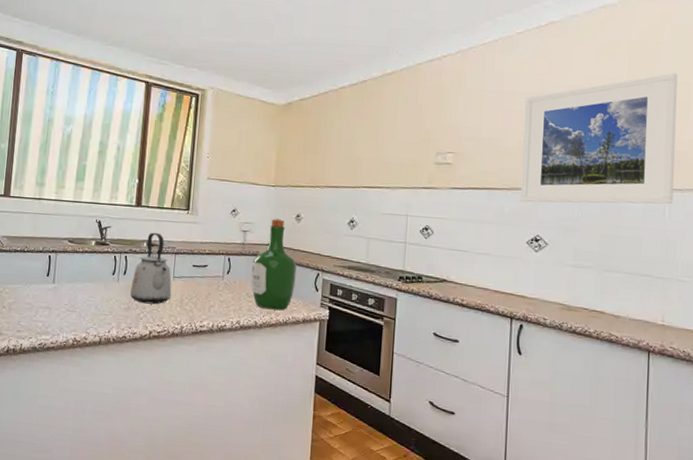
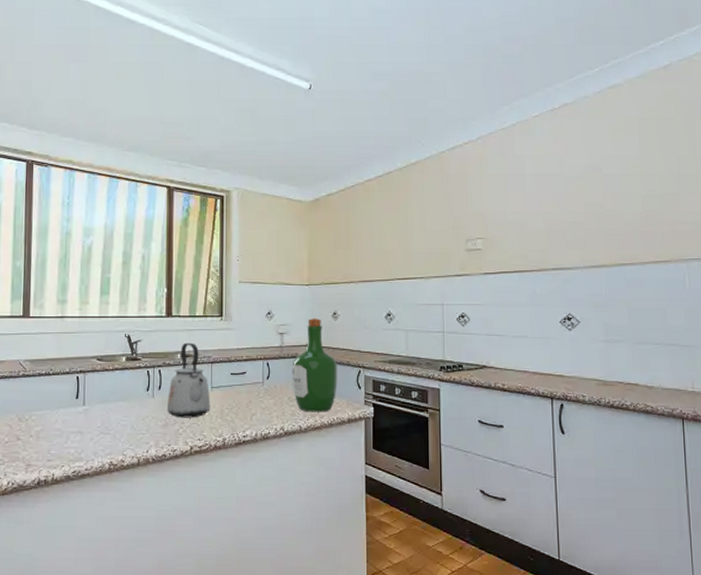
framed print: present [521,73,677,205] -> none [547,147,691,282]

